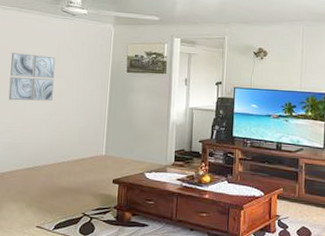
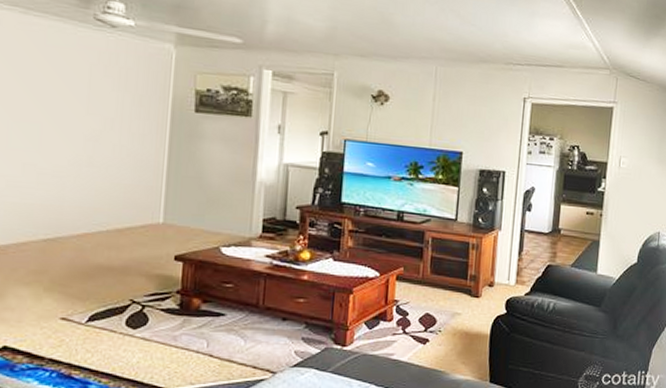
wall art: present [8,52,56,101] -> none [11,73,86,147]

